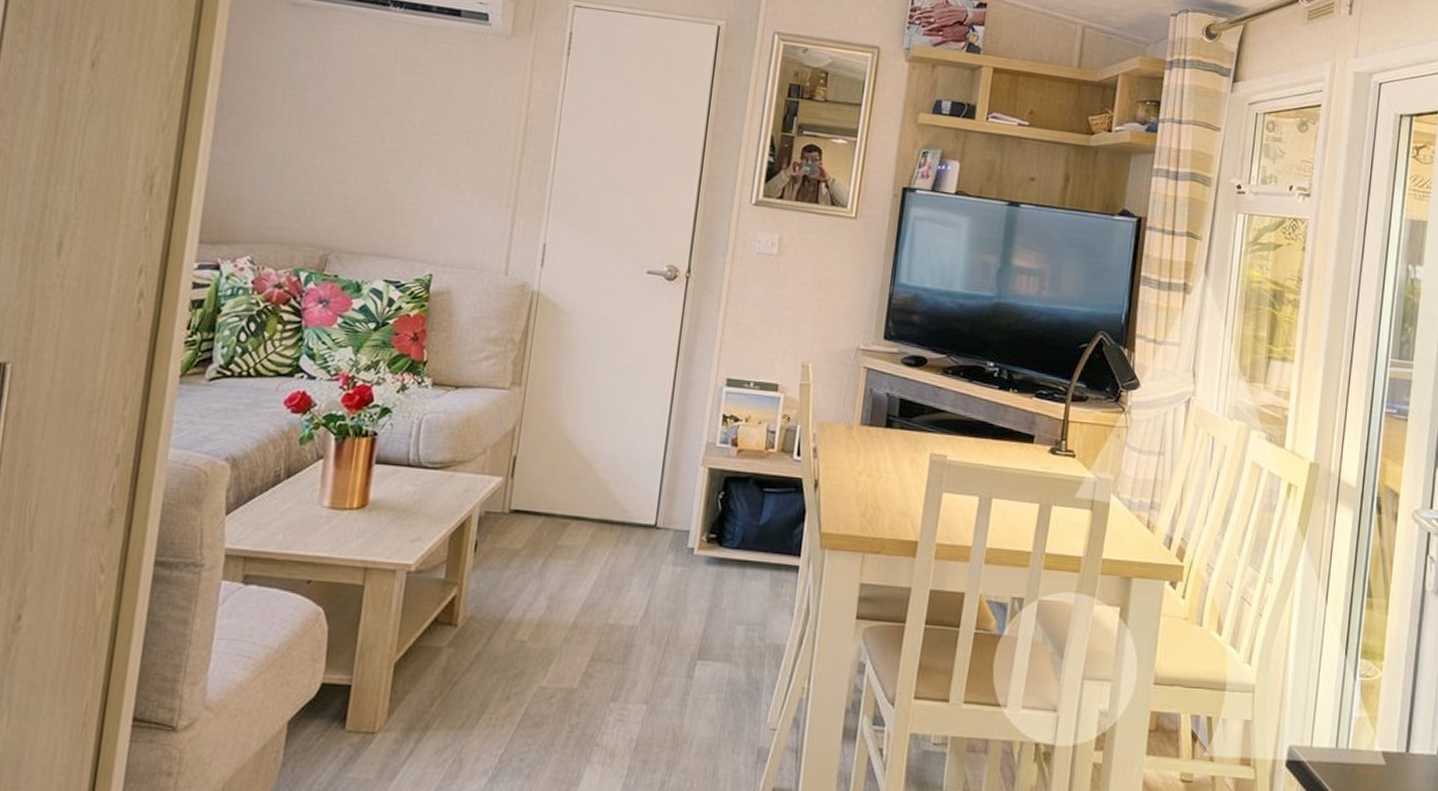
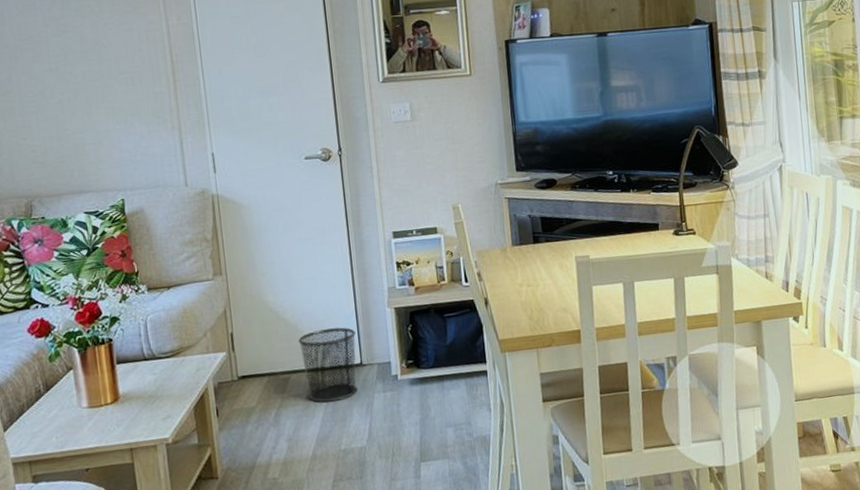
waste bin: none [585,474,658,564] -> present [298,327,358,403]

